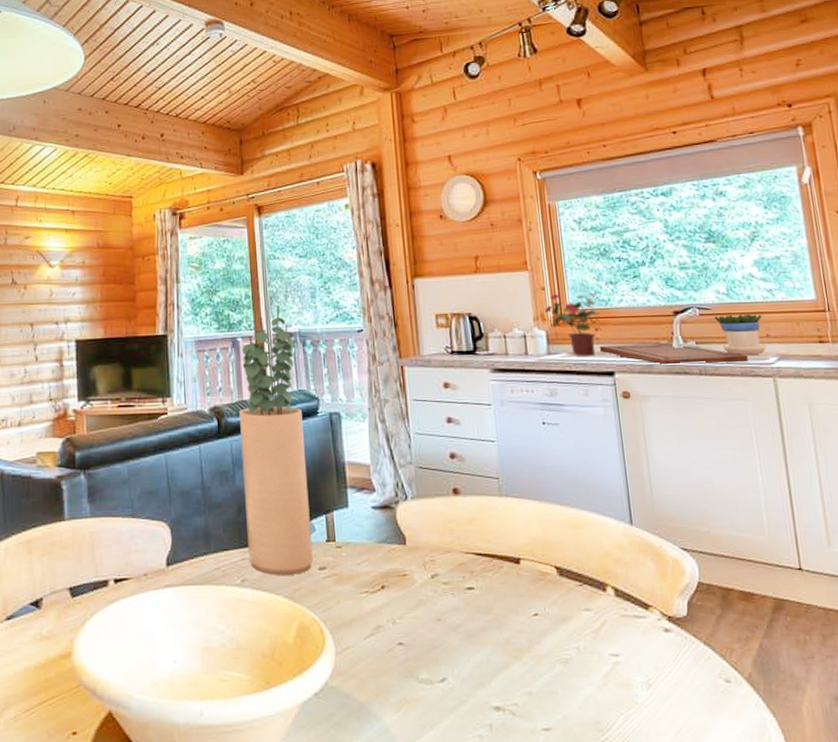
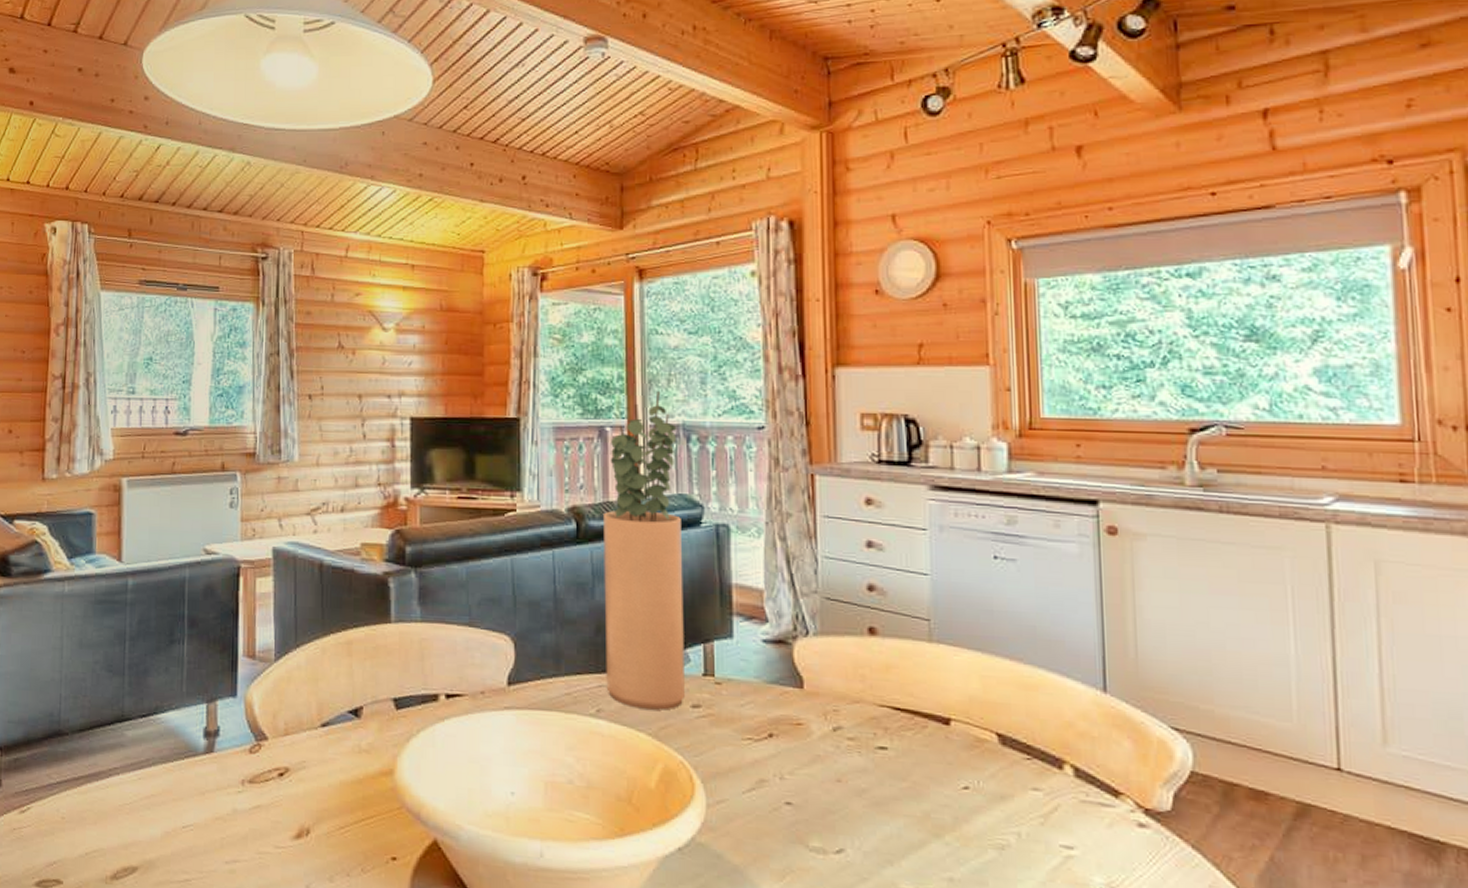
potted flower: present [545,292,602,356] -> none [1009,397,1086,478]
cutting board: present [600,343,748,366] -> none [1081,466,1291,501]
flowerpot: present [714,313,767,355] -> none [1247,437,1321,492]

